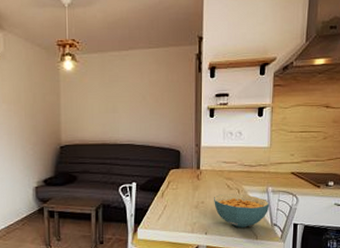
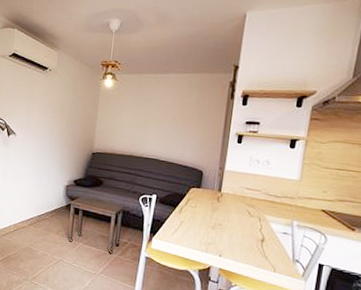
cereal bowl: present [214,194,270,228] -> none [232,219,293,258]

